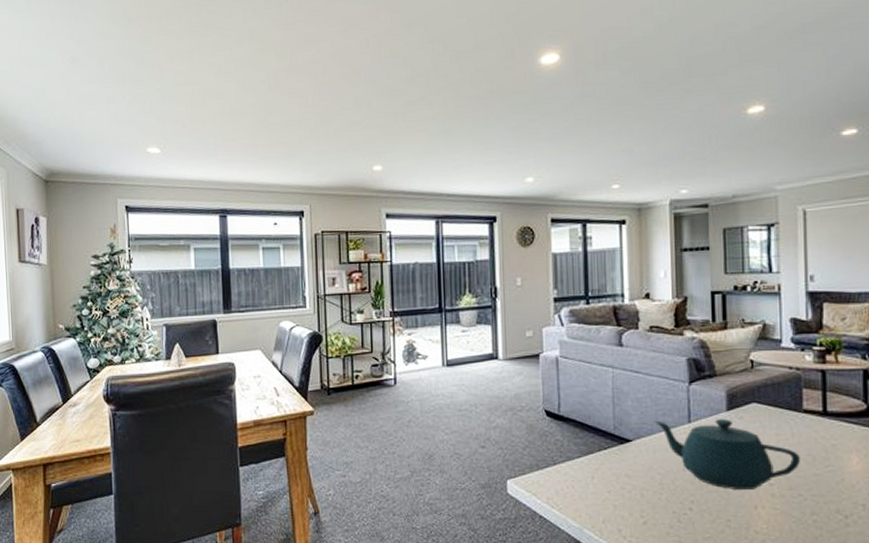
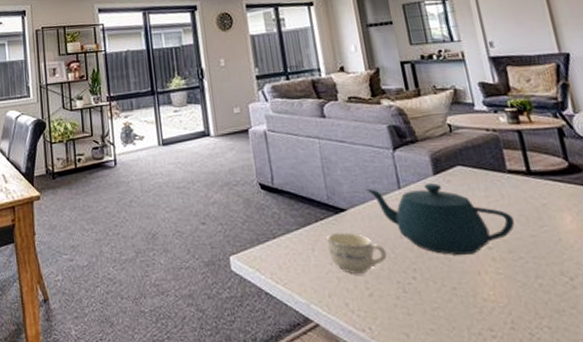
cup: none [607,463,667,502] -> present [327,232,387,274]

